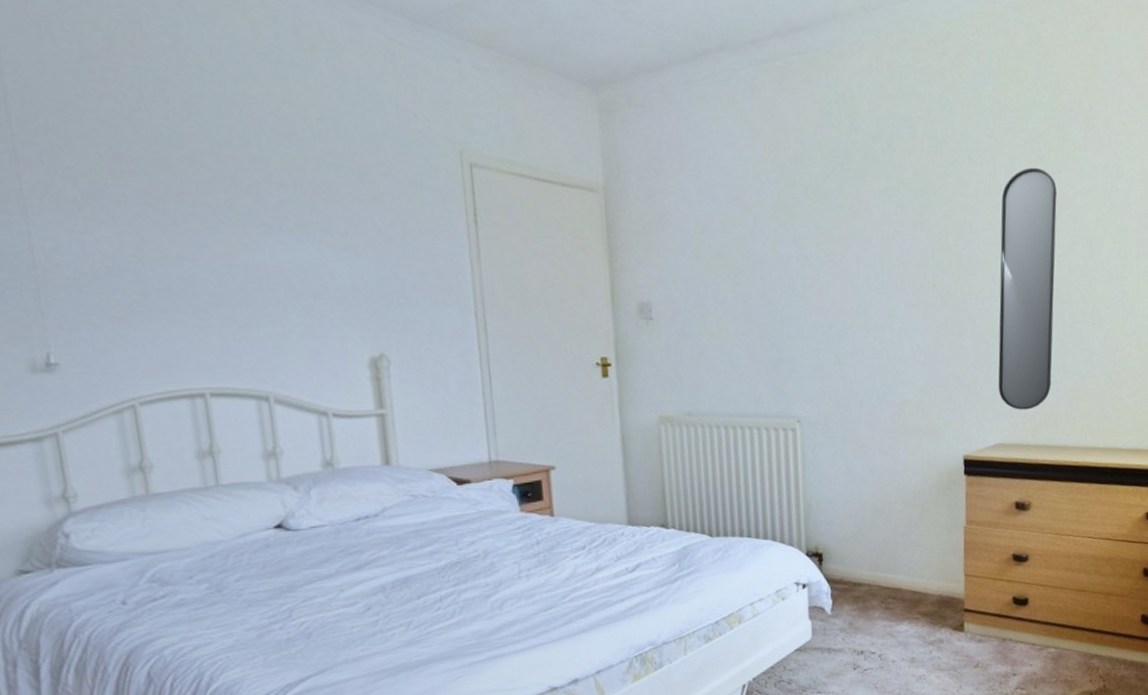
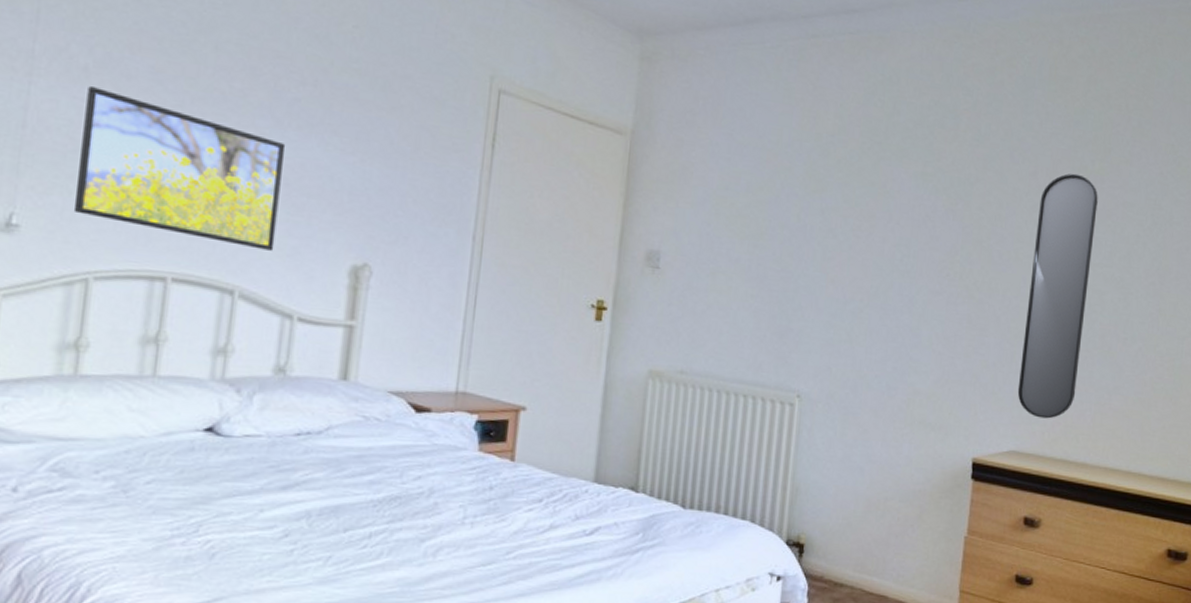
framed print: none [83,219,296,355] -> present [73,86,286,251]

